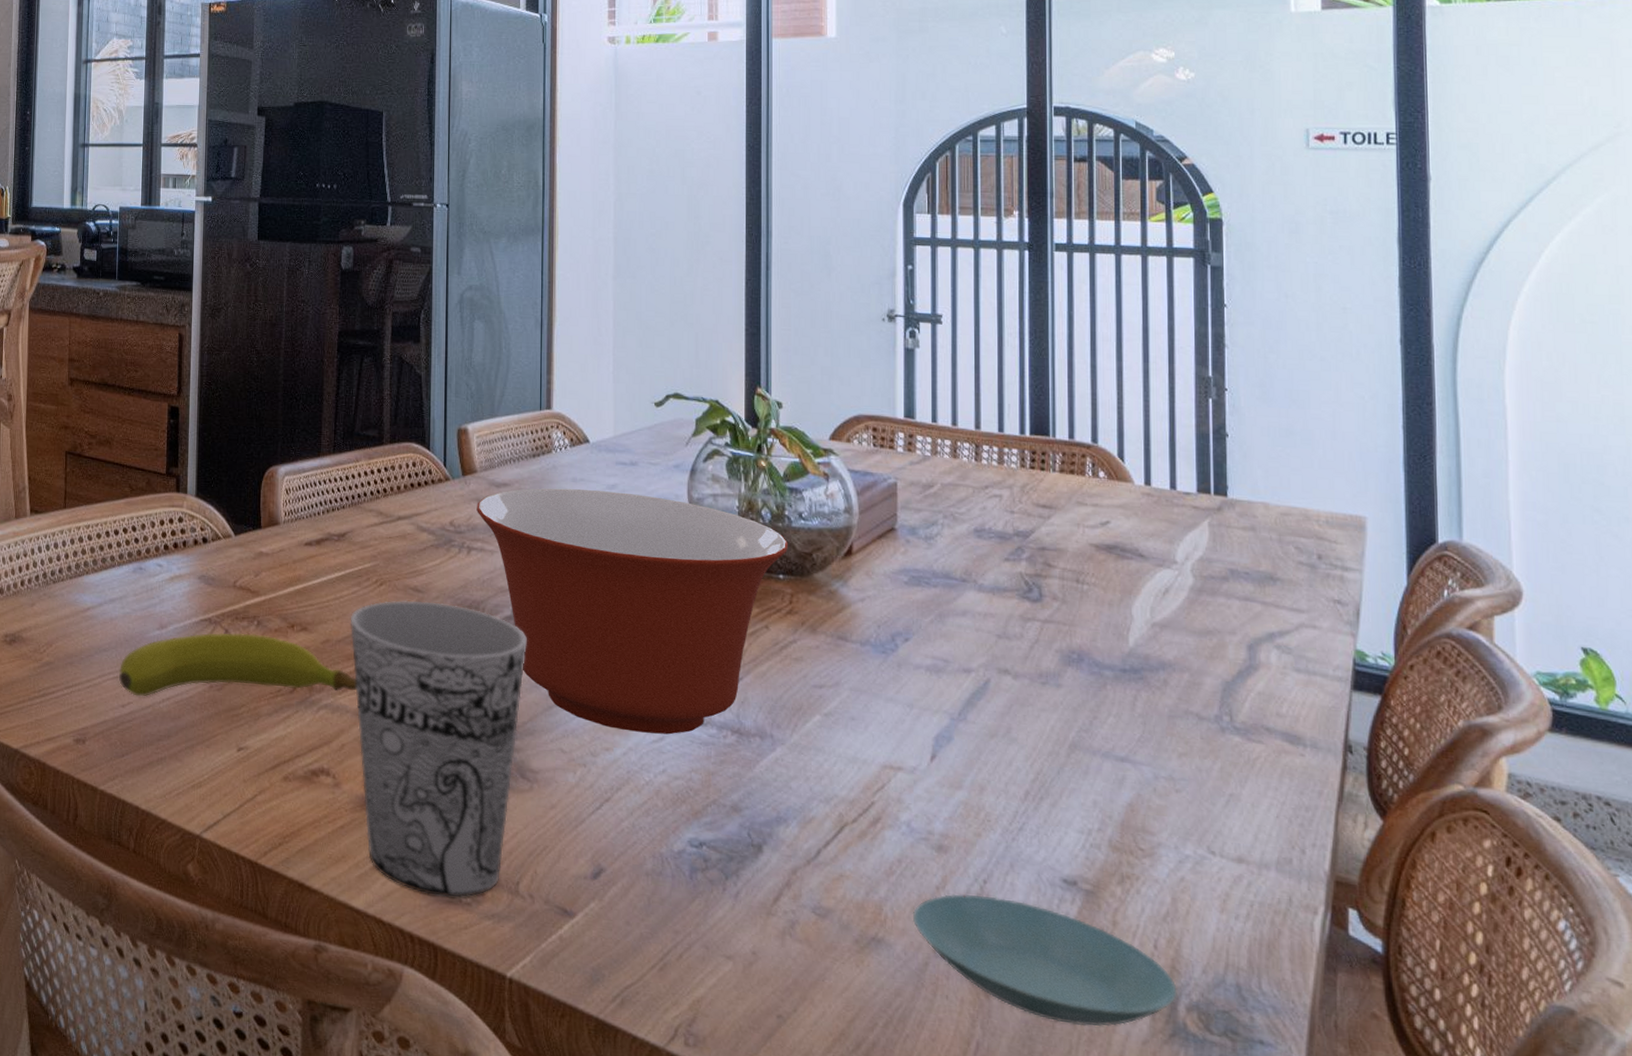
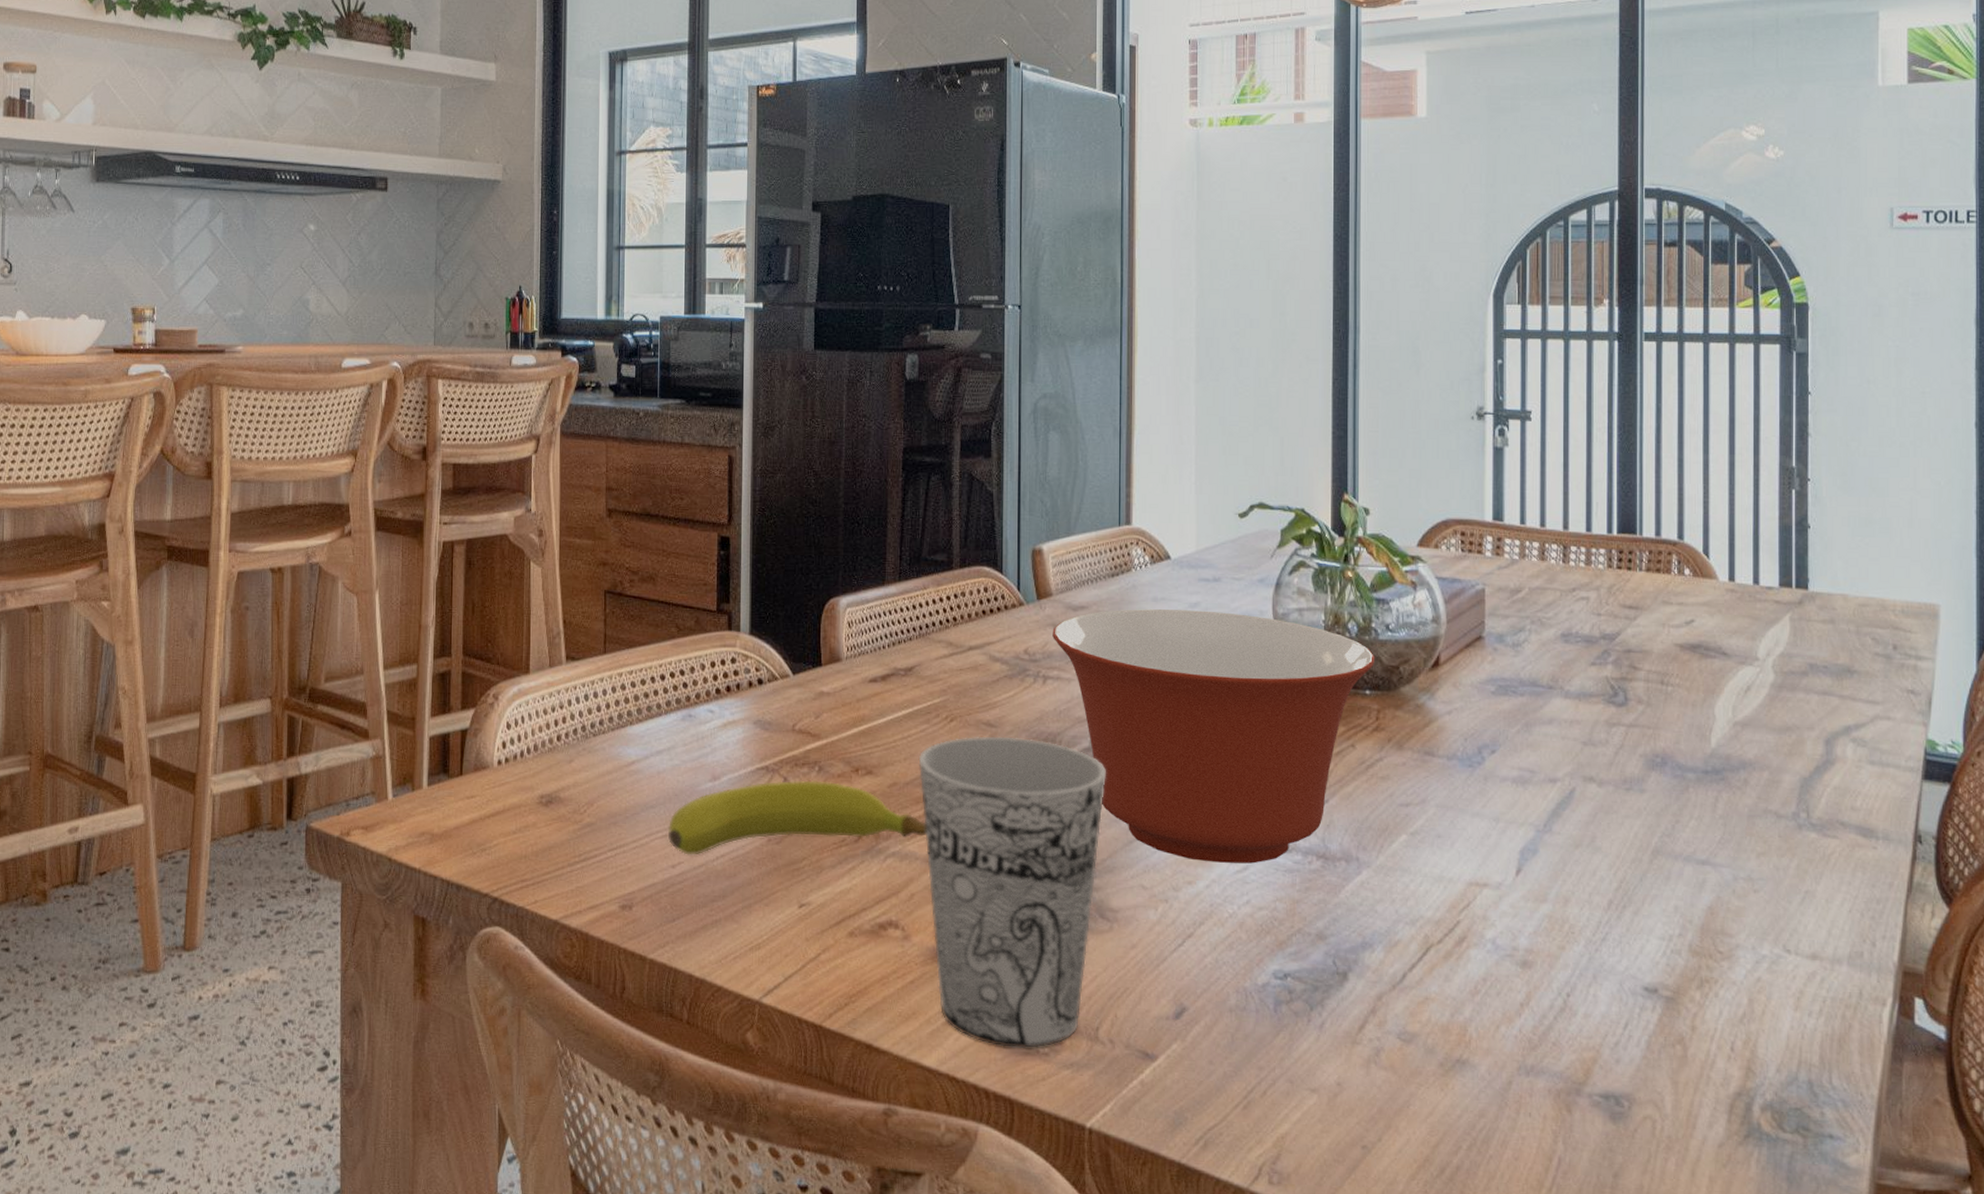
saucer: present [912,893,1177,1027] -> none [1496,1008,1752,1133]

